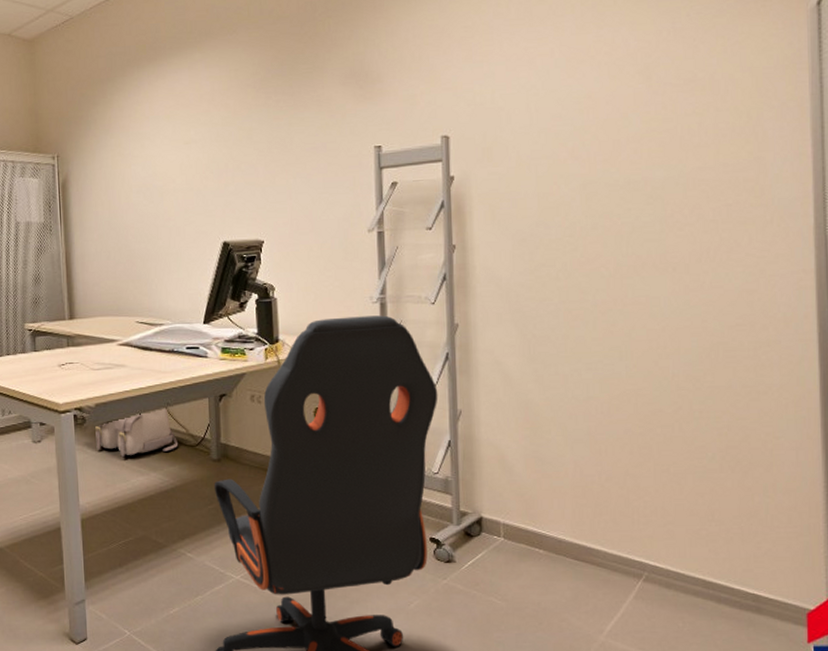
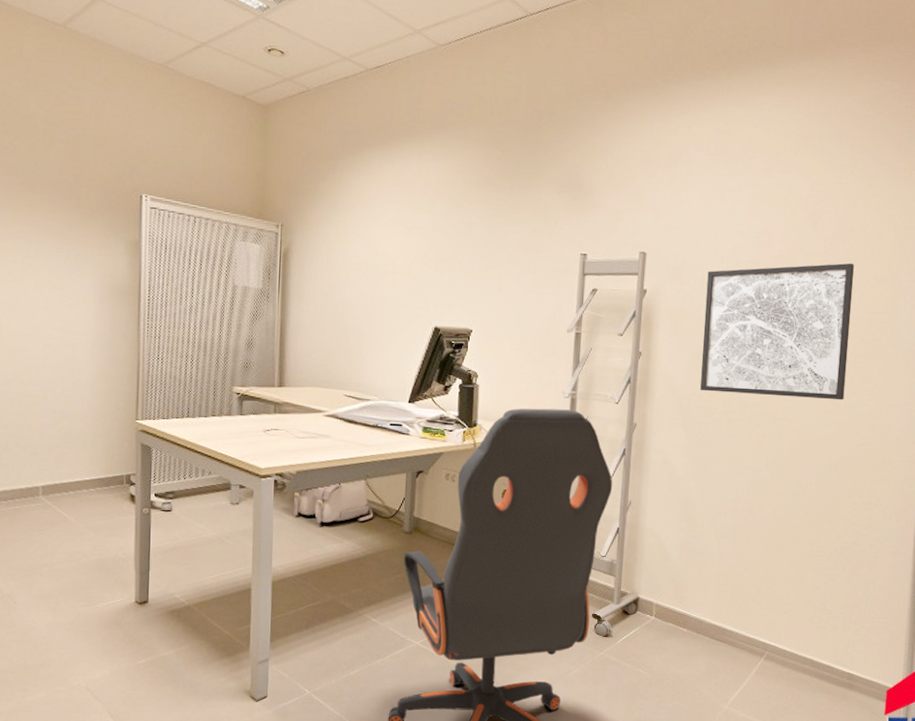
wall art: none [523,117,709,281] -> present [700,263,855,401]

